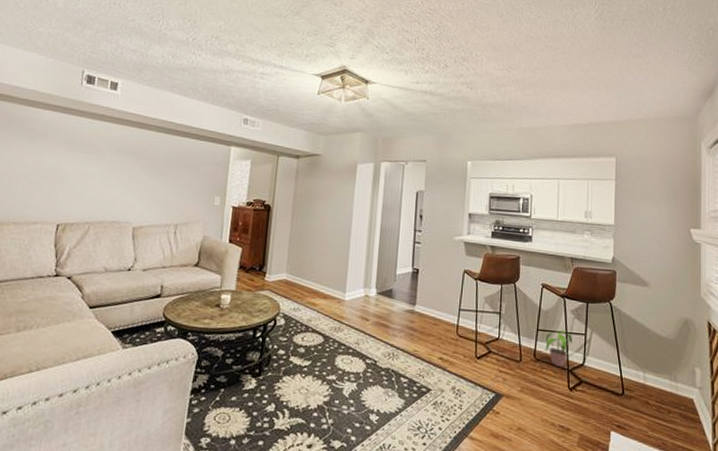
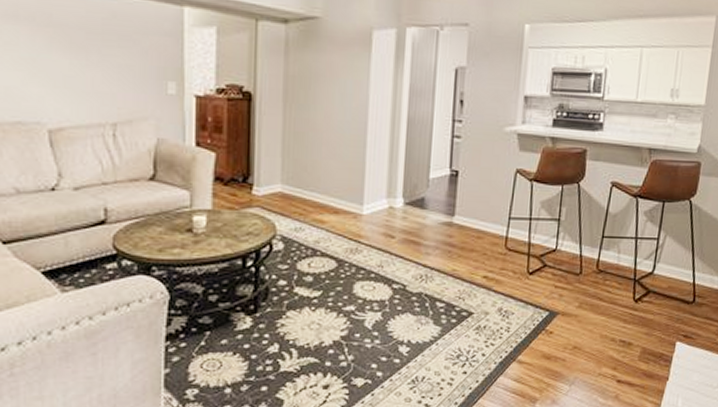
potted plant: present [545,330,572,367] -> none [609,236,643,277]

